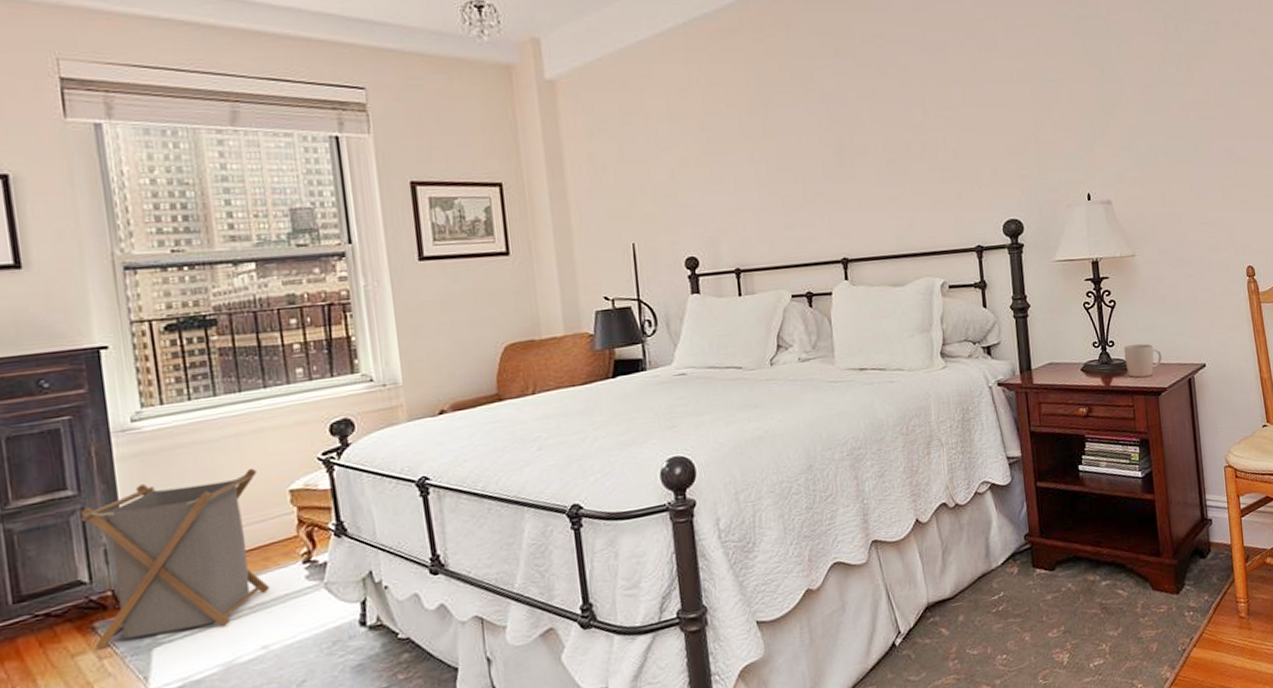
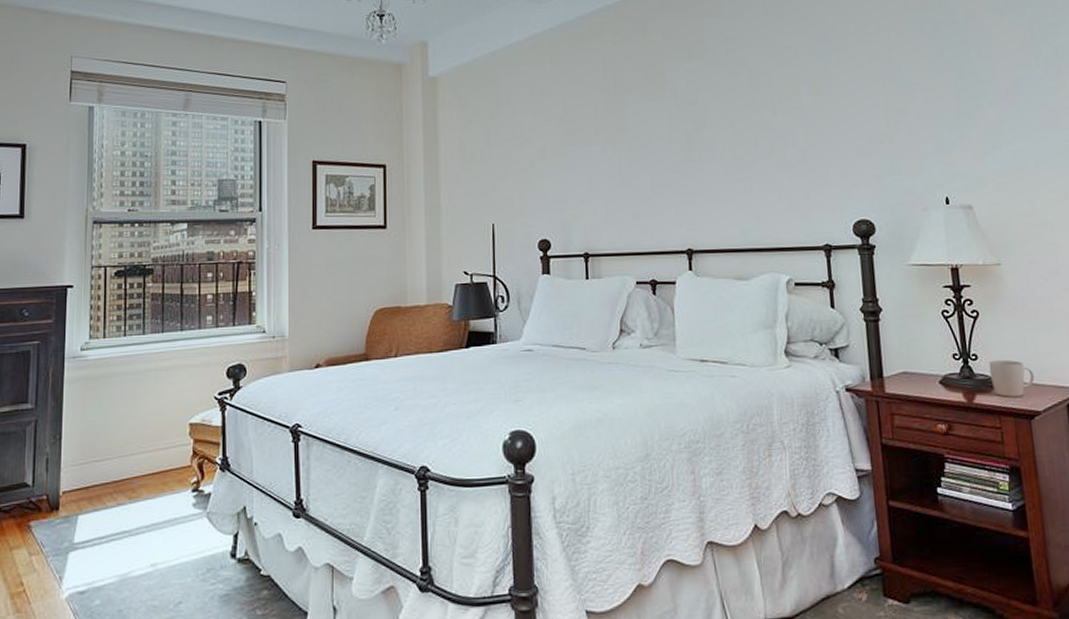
laundry basket: present [80,467,271,650] -> none [28,400,166,546]

